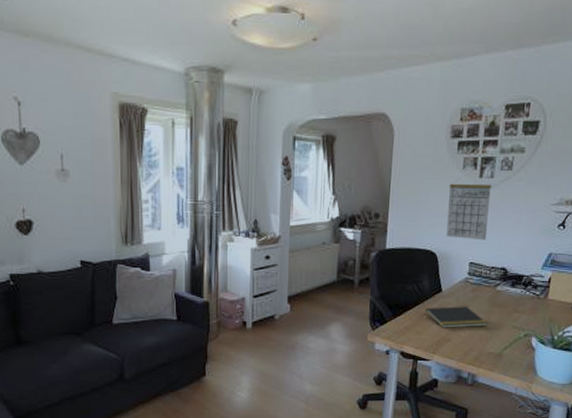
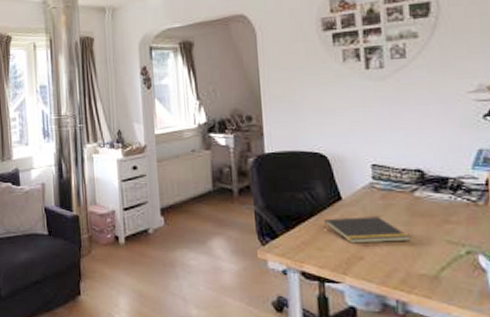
calendar: present [446,174,492,241] -> none [329,66,389,139]

